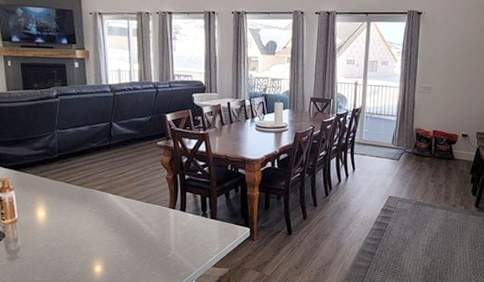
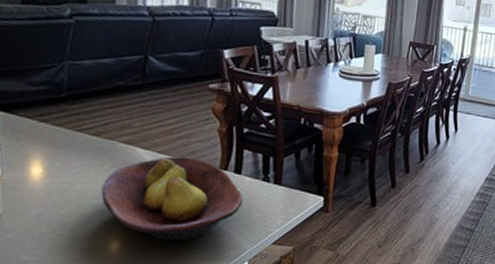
fruit bowl: none [86,200,189,265] -> present [101,156,244,241]

